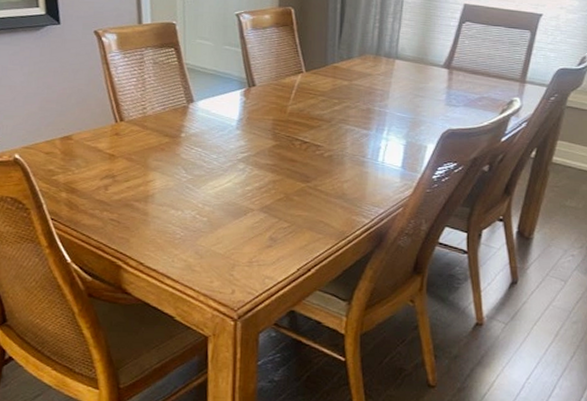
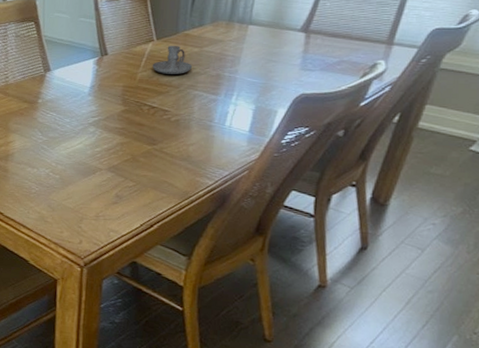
candle holder: none [302,78,342,108] -> present [152,46,192,74]

